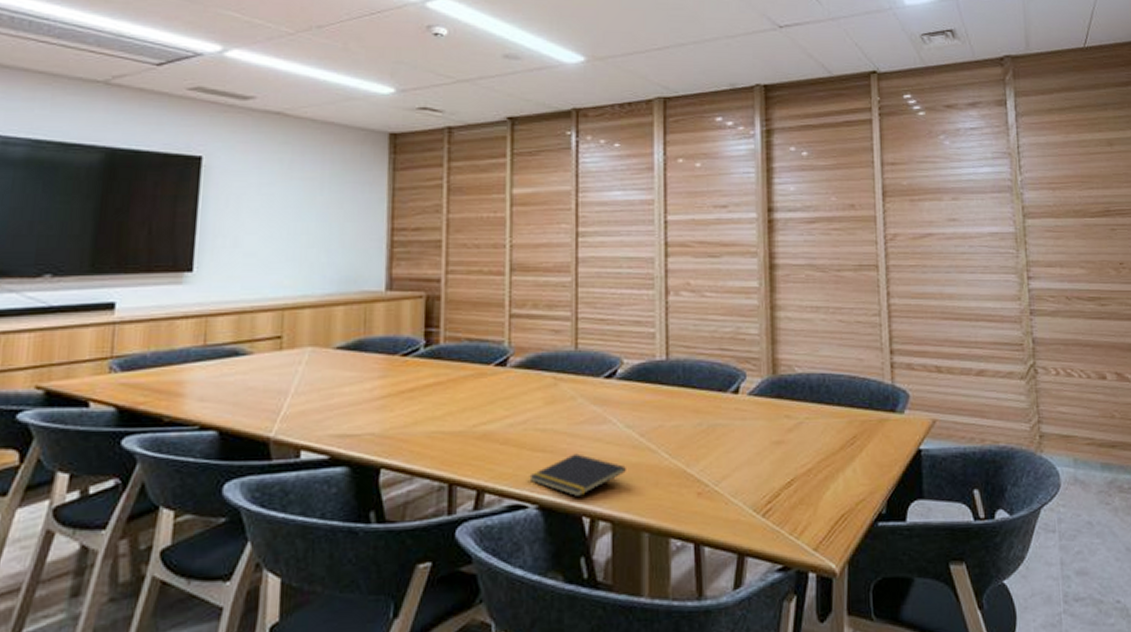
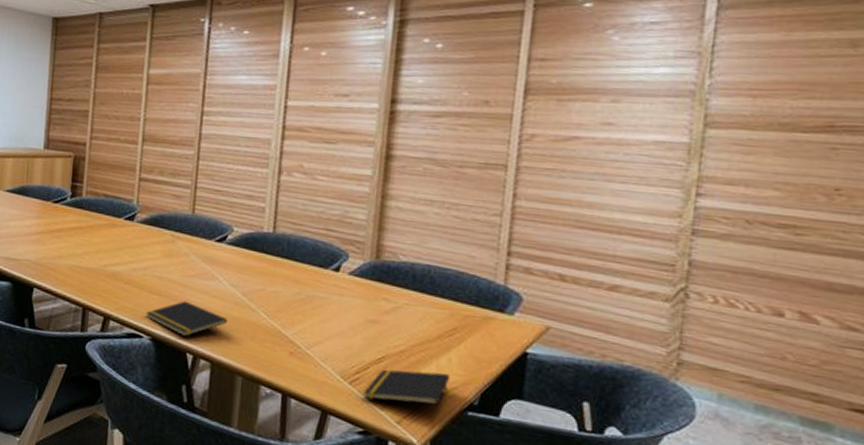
notepad: none [777,485,857,530] -> present [363,369,450,405]

